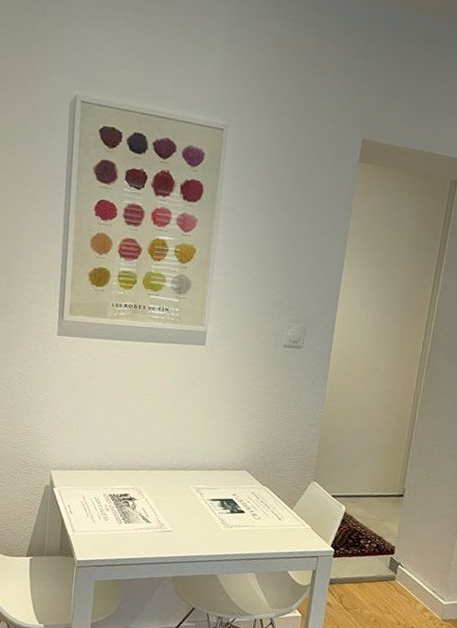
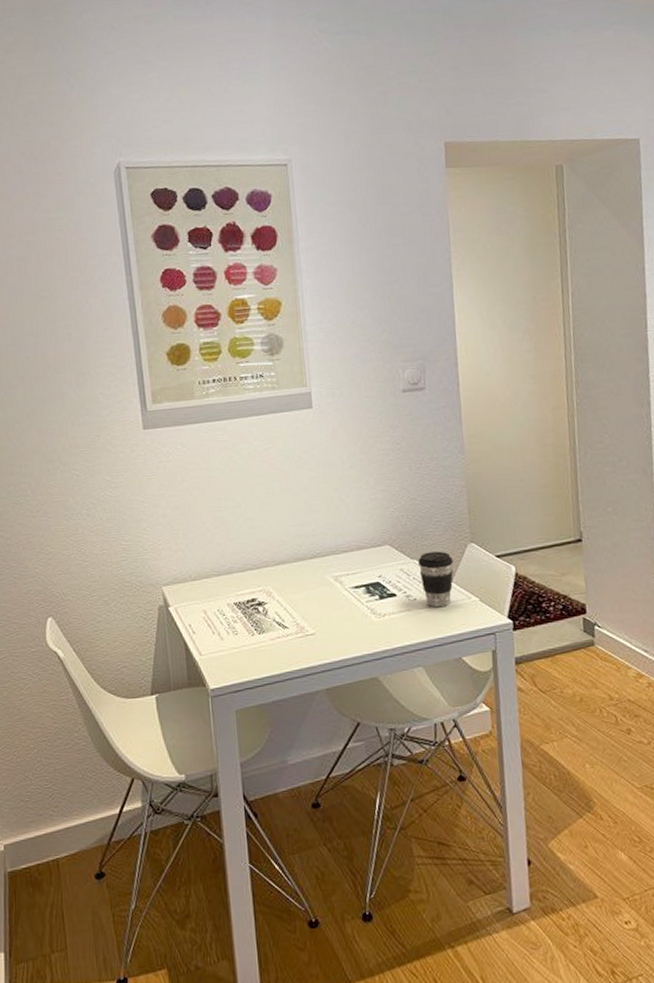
coffee cup: none [267,482,297,529] -> present [418,551,454,608]

